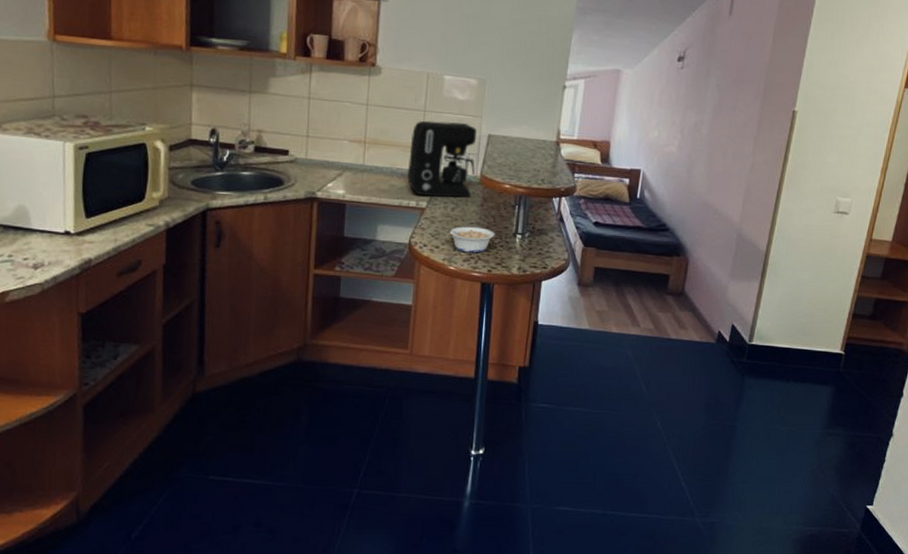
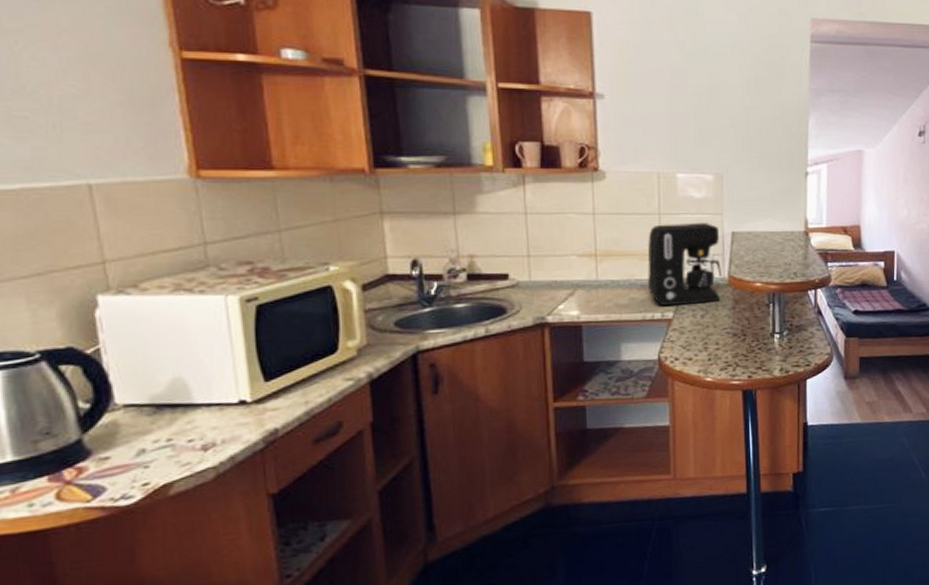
legume: present [441,226,495,253] -> none [692,331,751,361]

